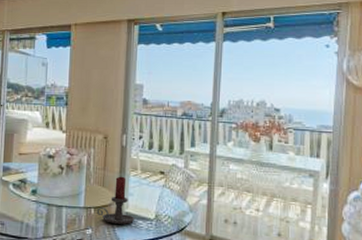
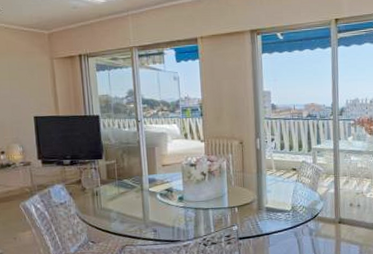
candle holder: present [96,176,135,224] -> none [240,176,275,219]

